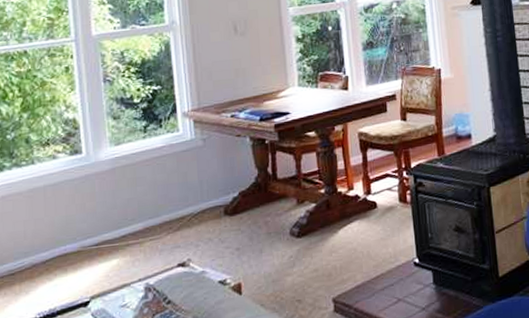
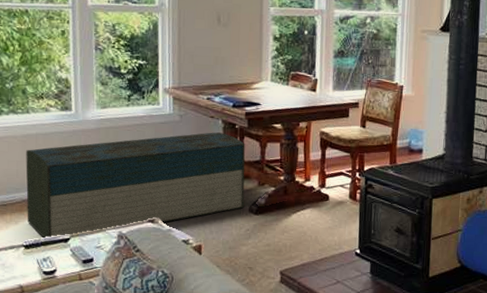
storage bench: none [33,151,284,308] -> present [26,132,245,240]

